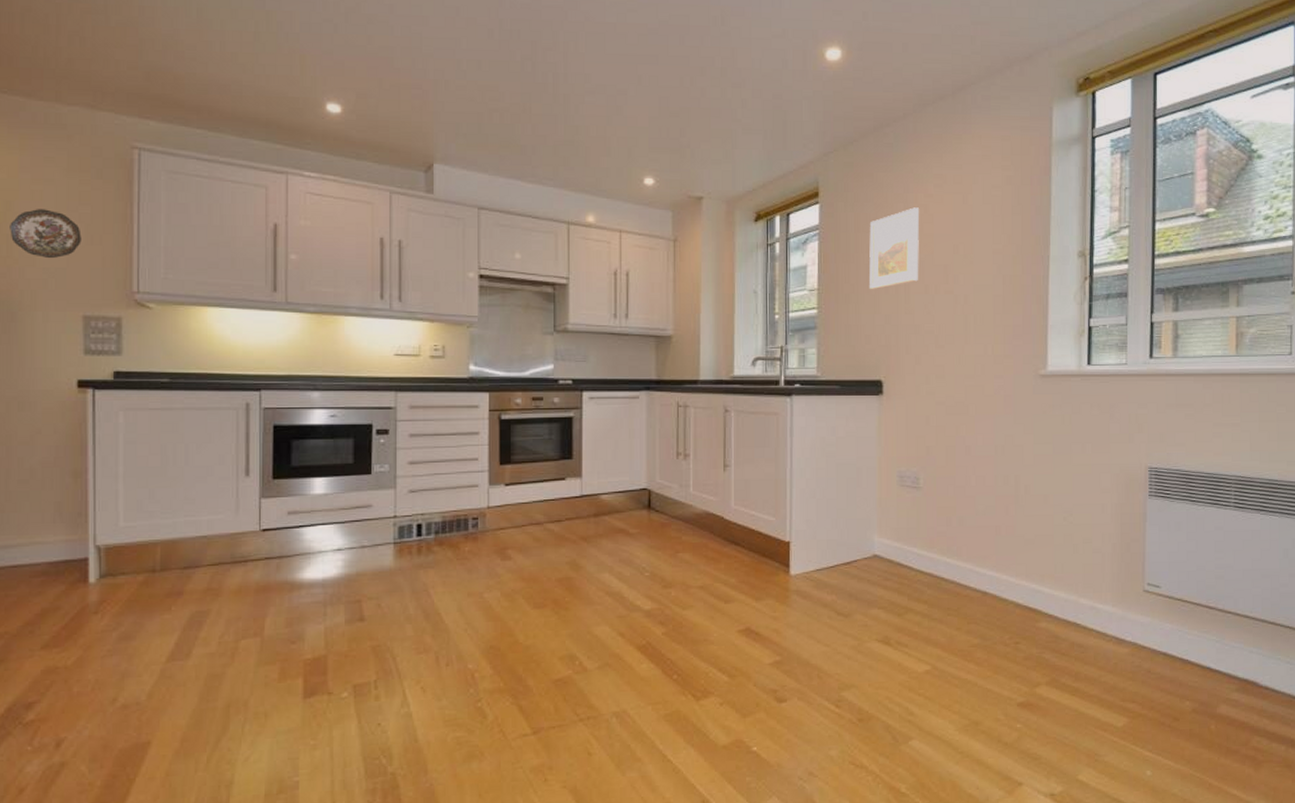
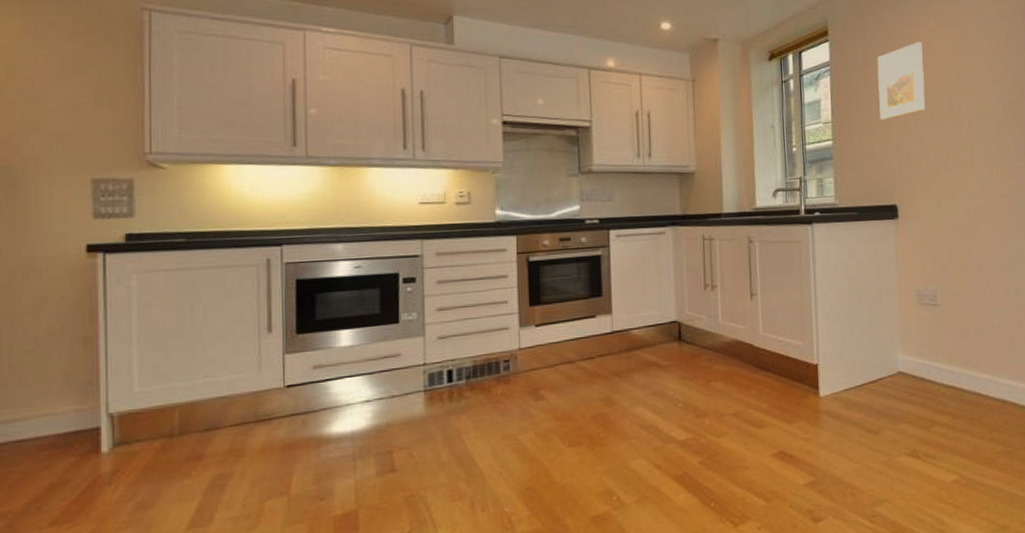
decorative plate: present [10,209,82,259] -> none [11,73,89,123]

